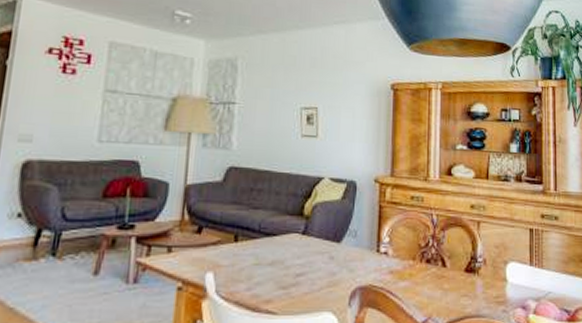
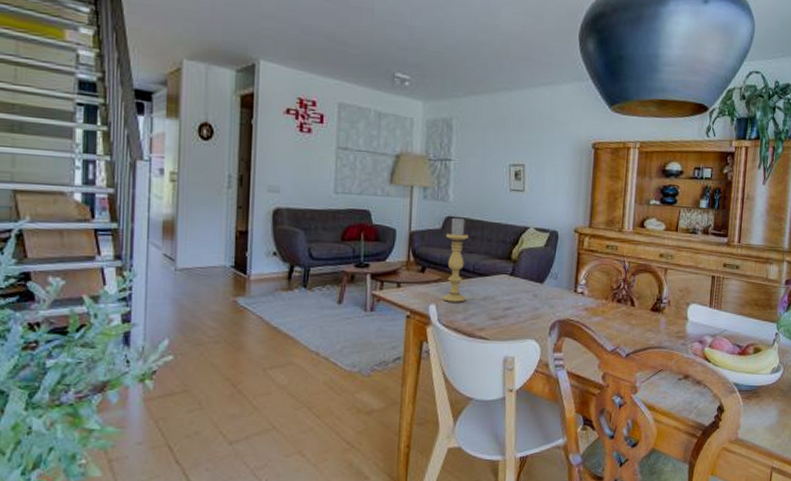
candle holder: none [222,167,254,269] -> present [442,217,469,302]

